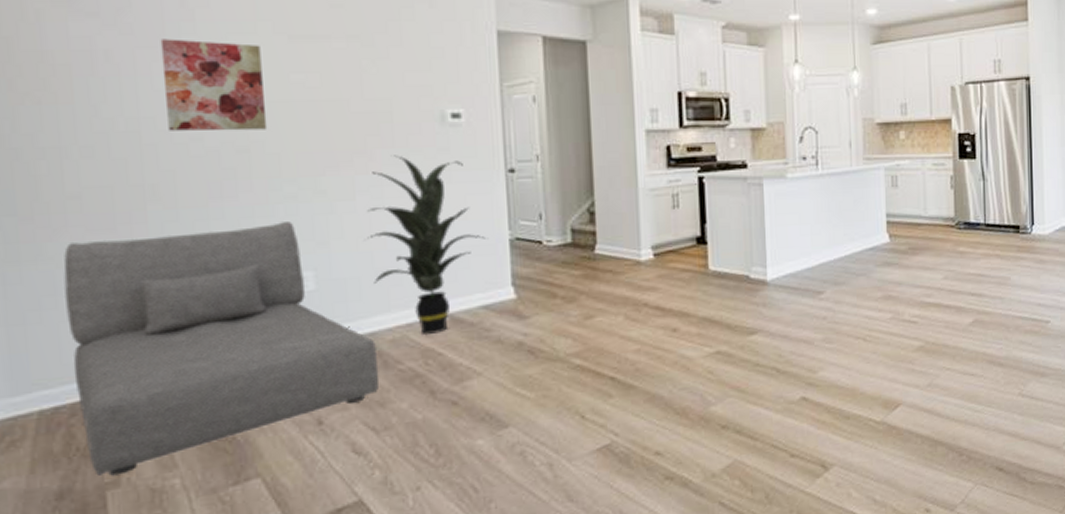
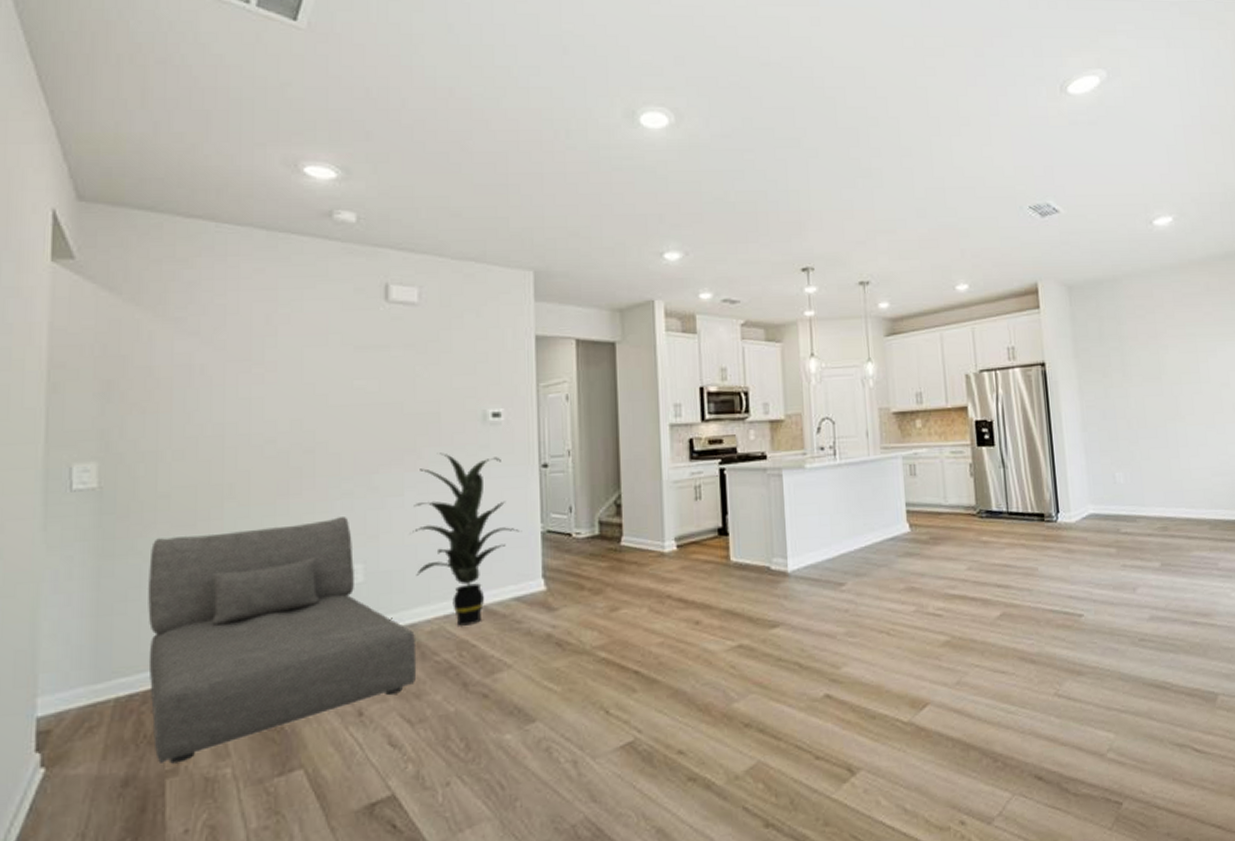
wall art: present [160,39,268,131] -> none [247,352,331,435]

